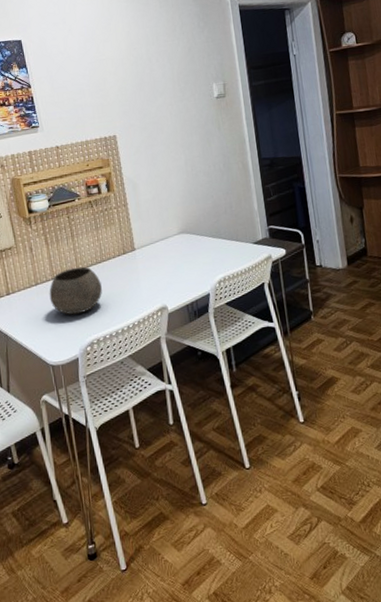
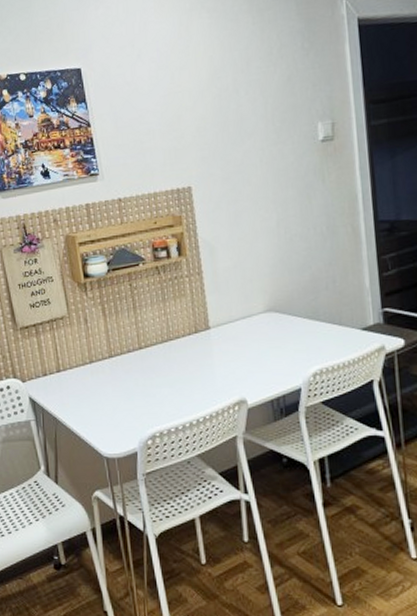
bowl: present [49,266,102,315] -> none [105,345,168,401]

